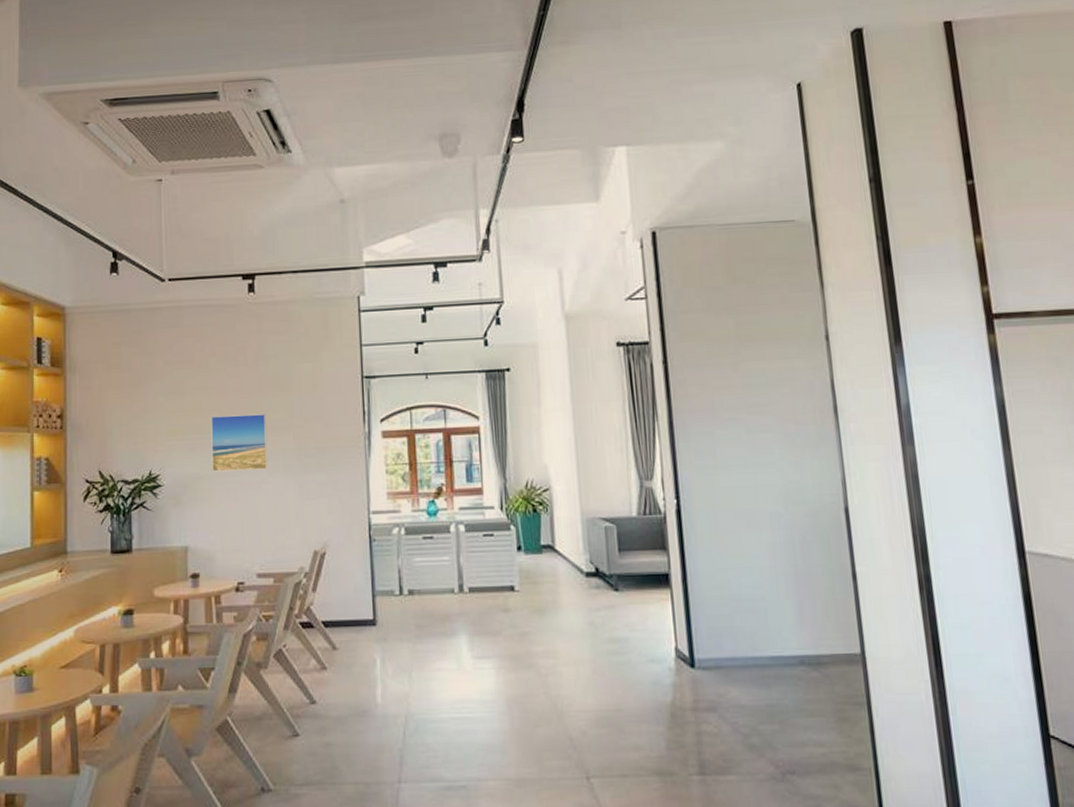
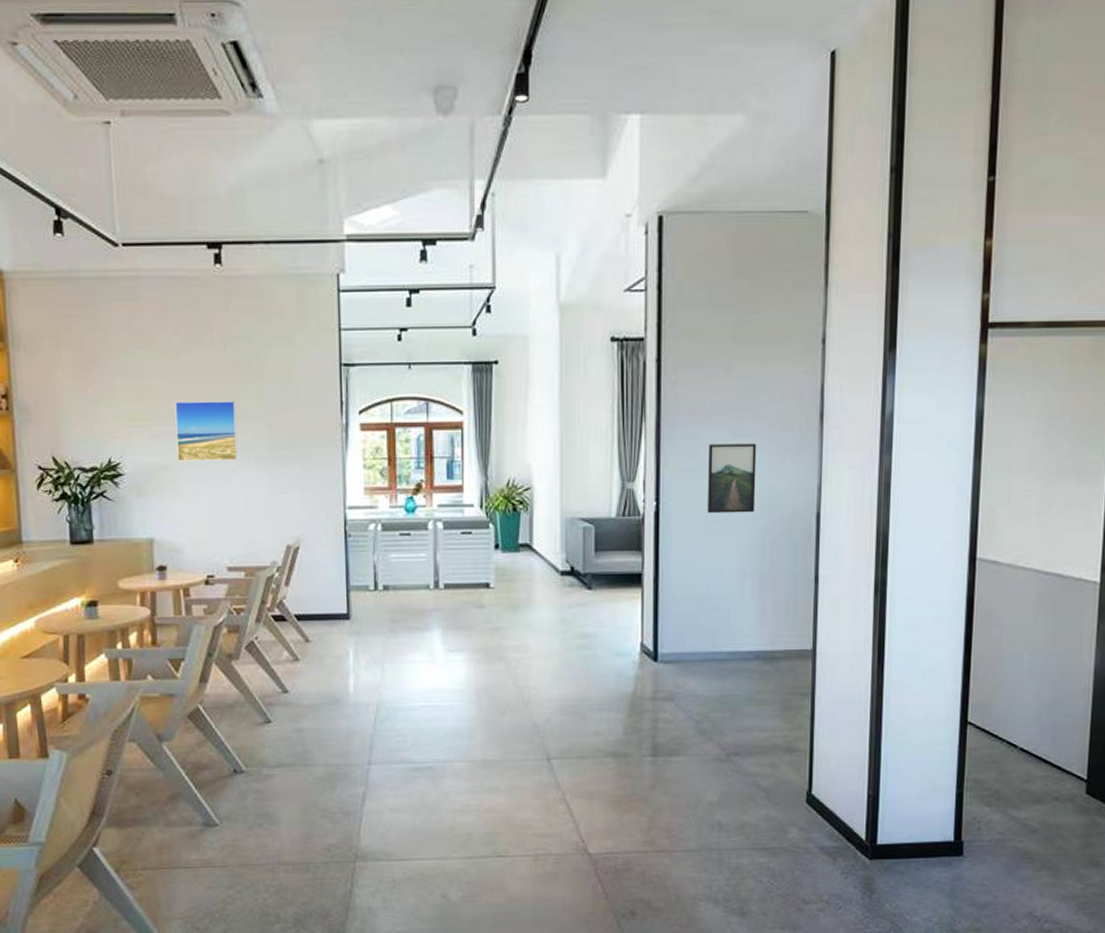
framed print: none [724,439,780,511] -> present [708,443,757,514]

